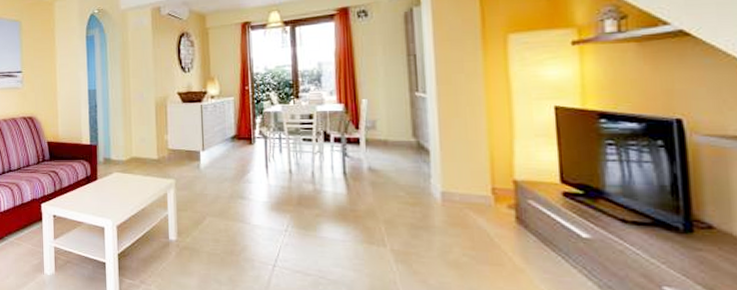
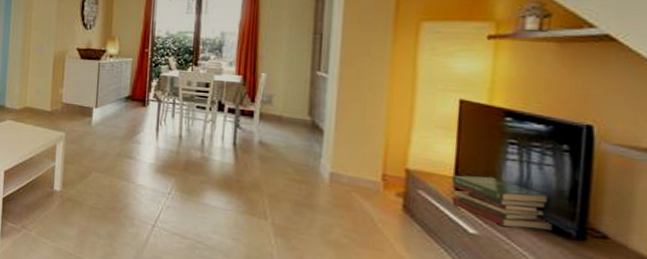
books: none [558,179,661,228] -> present [451,175,553,232]

